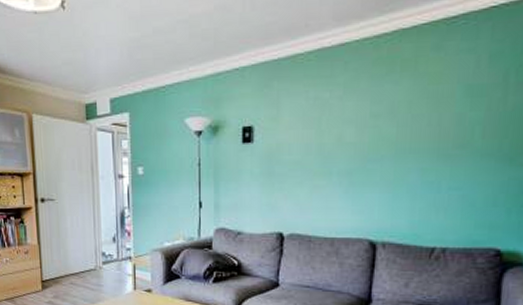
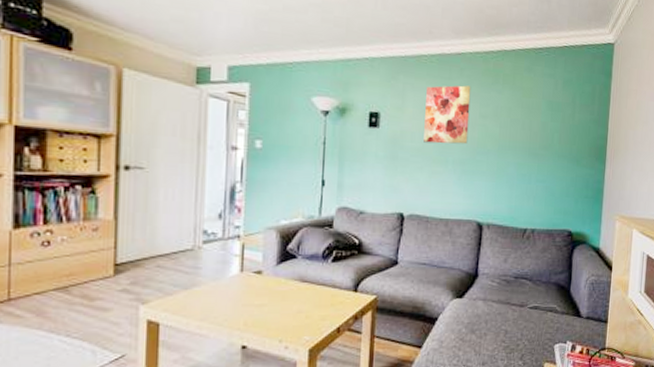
wall art: none [303,81,359,154] -> present [424,85,471,144]

